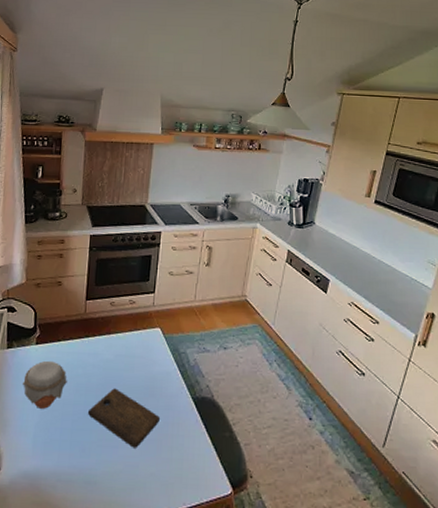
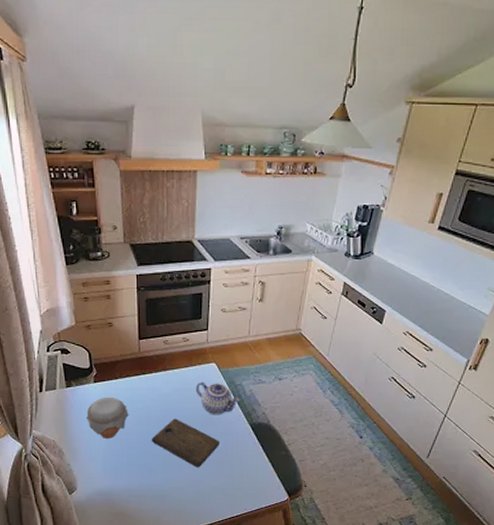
teapot: none [138,347,184,387] -> present [195,381,240,415]

